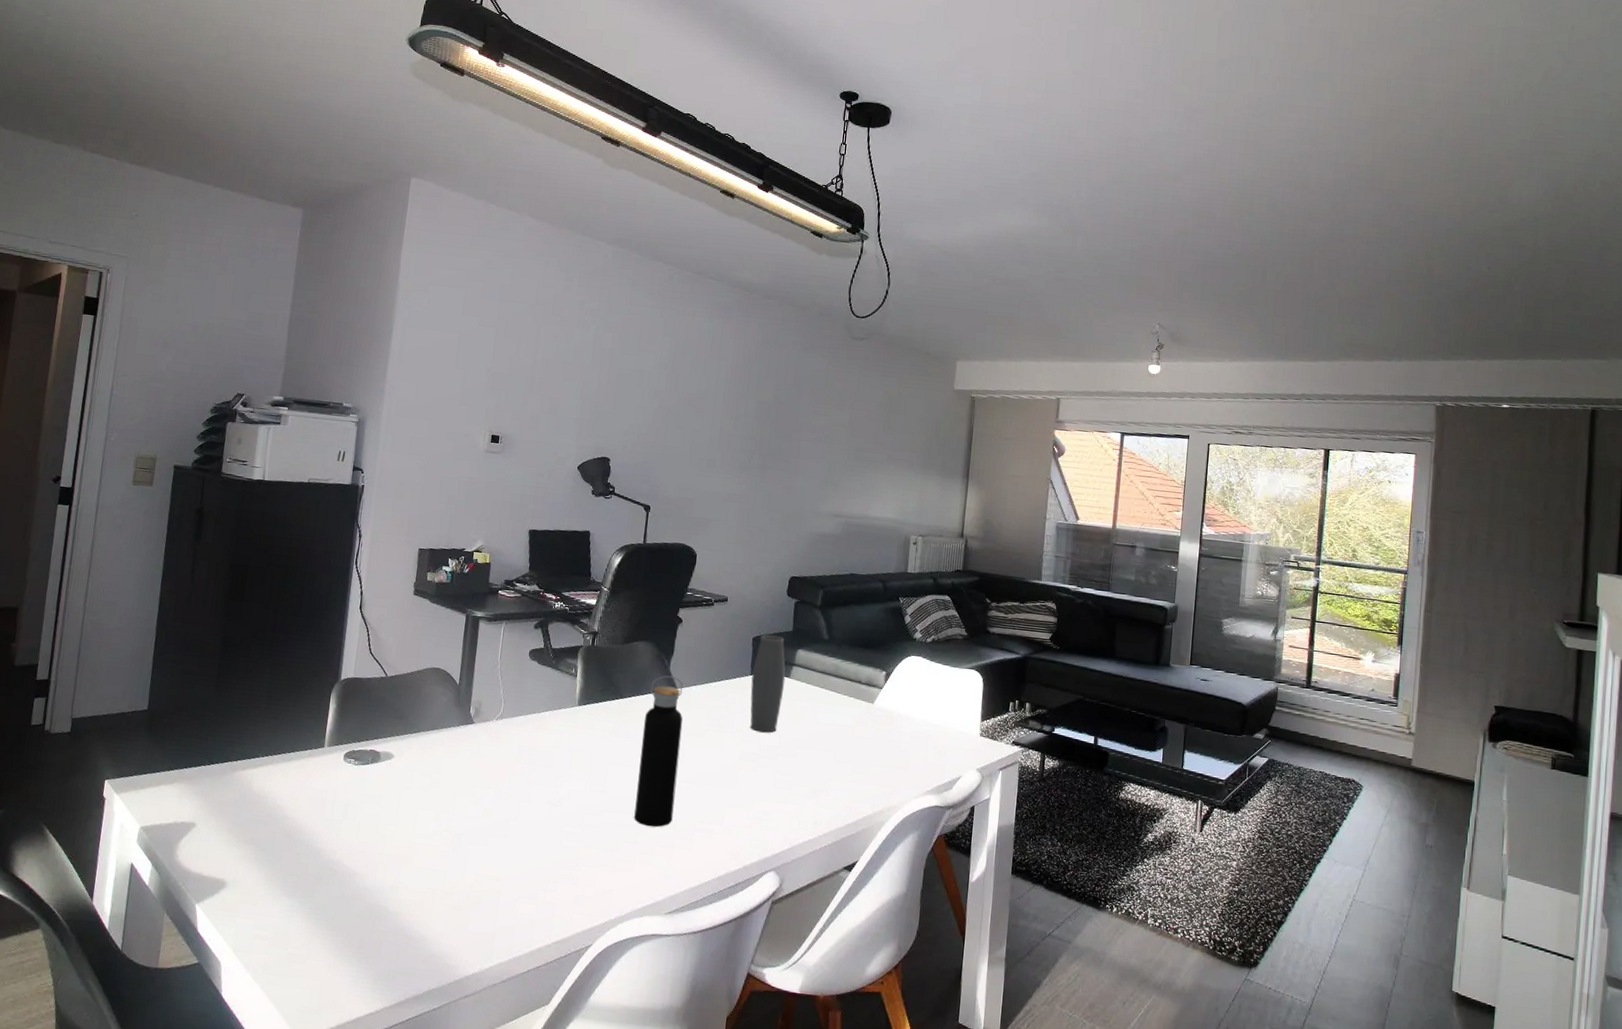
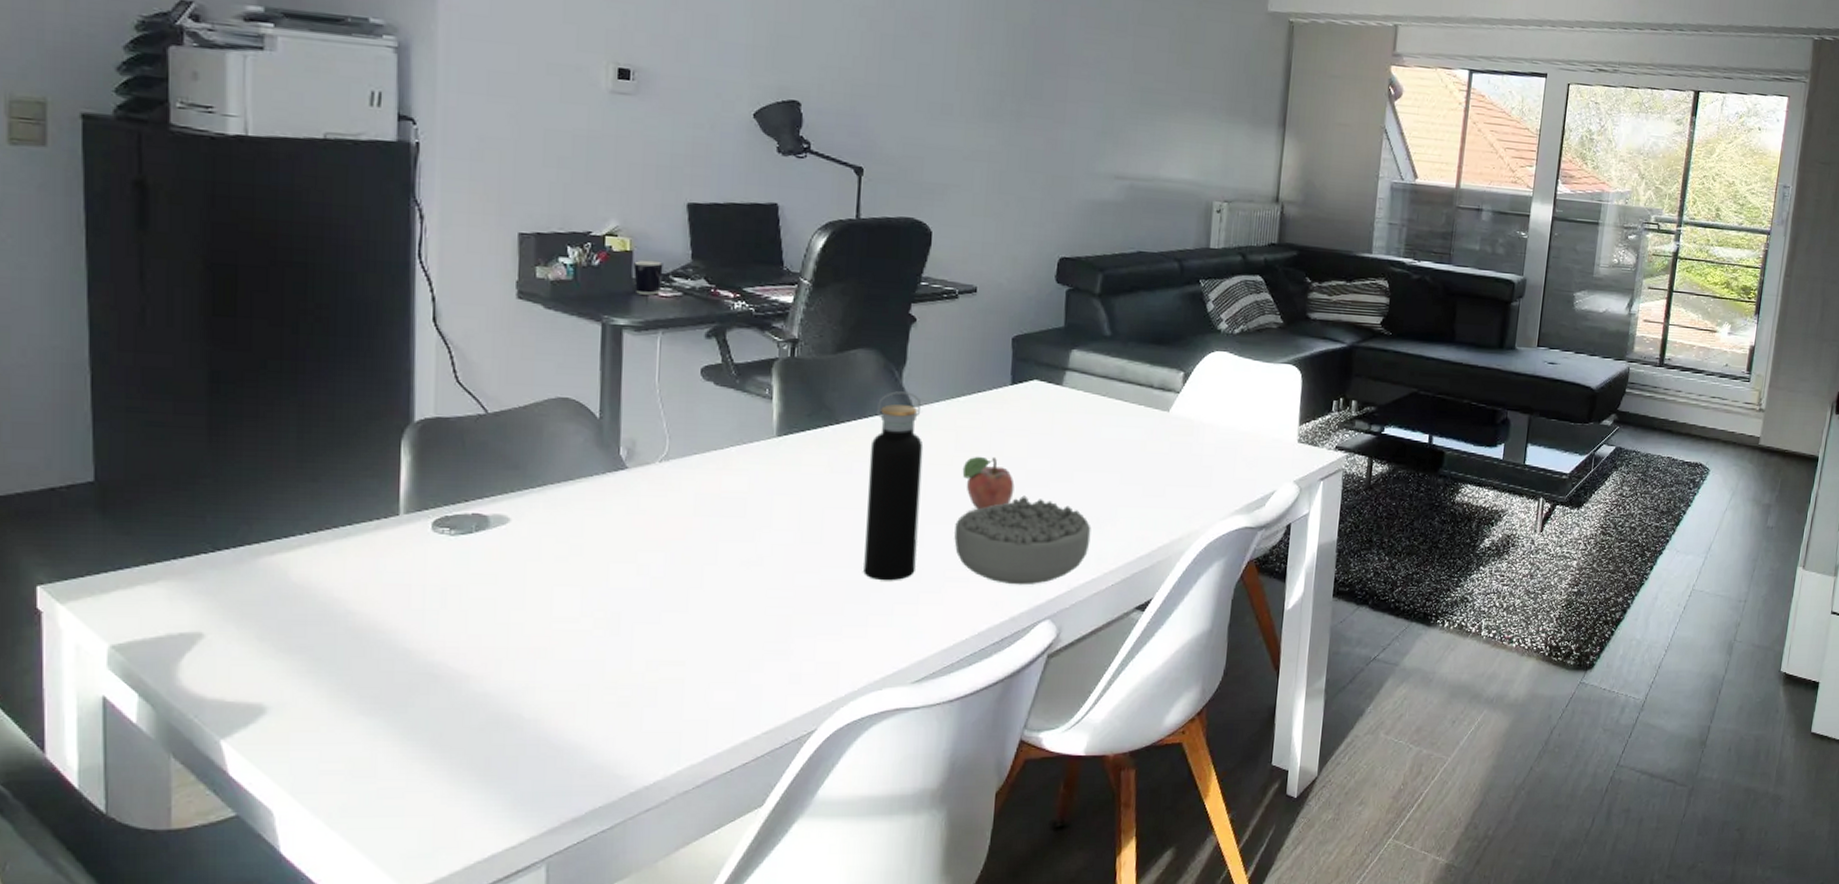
mug: none [490,569,510,596] -> present [633,259,663,295]
decorative bowl: none [703,765,810,840] -> present [954,495,1092,585]
fruit: none [711,730,751,774] -> present [962,456,1015,510]
vase: present [750,635,786,733] -> none [1011,333,1057,455]

